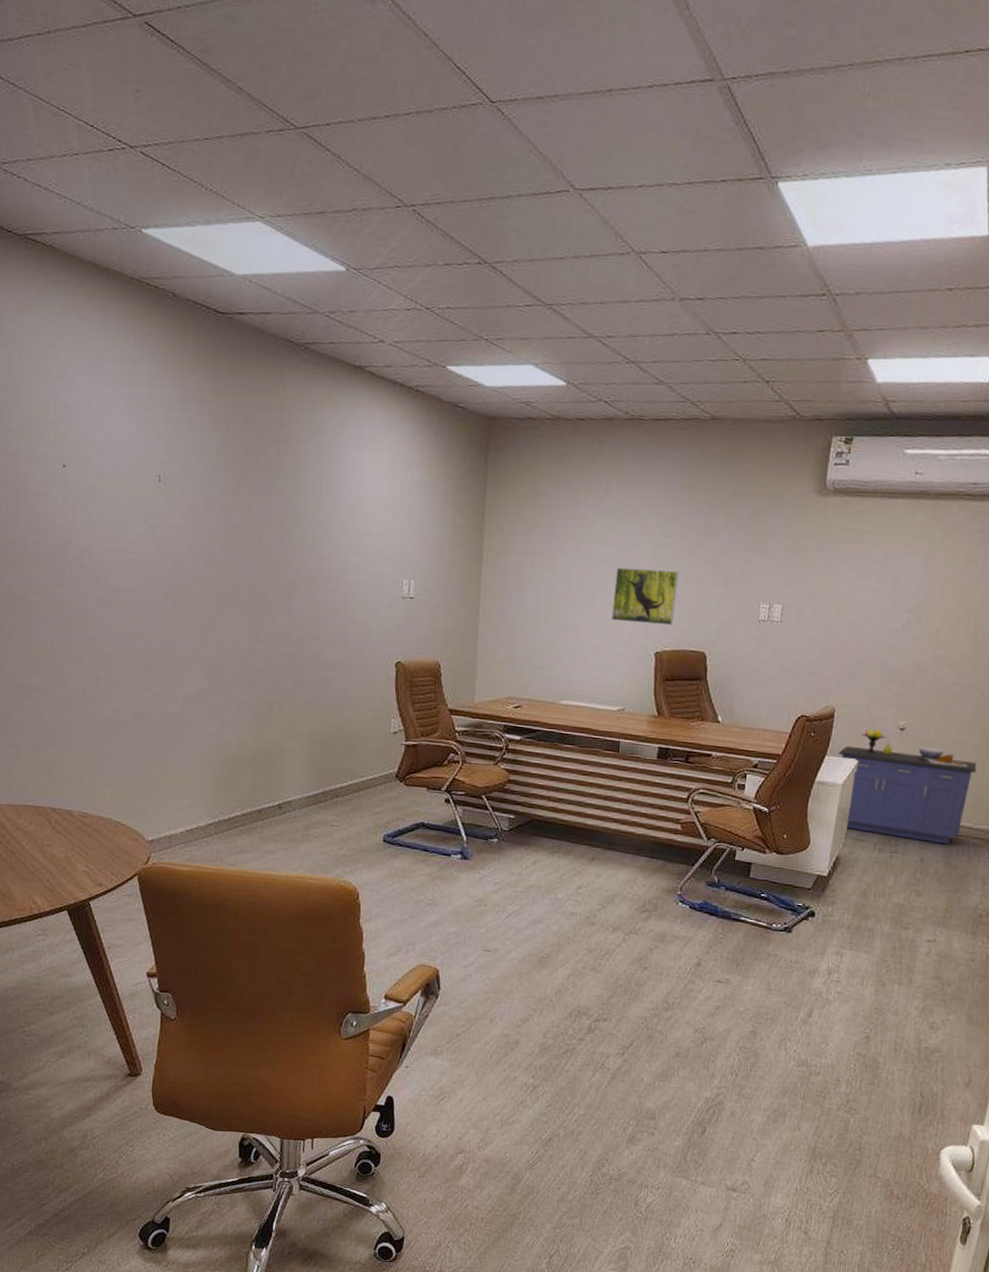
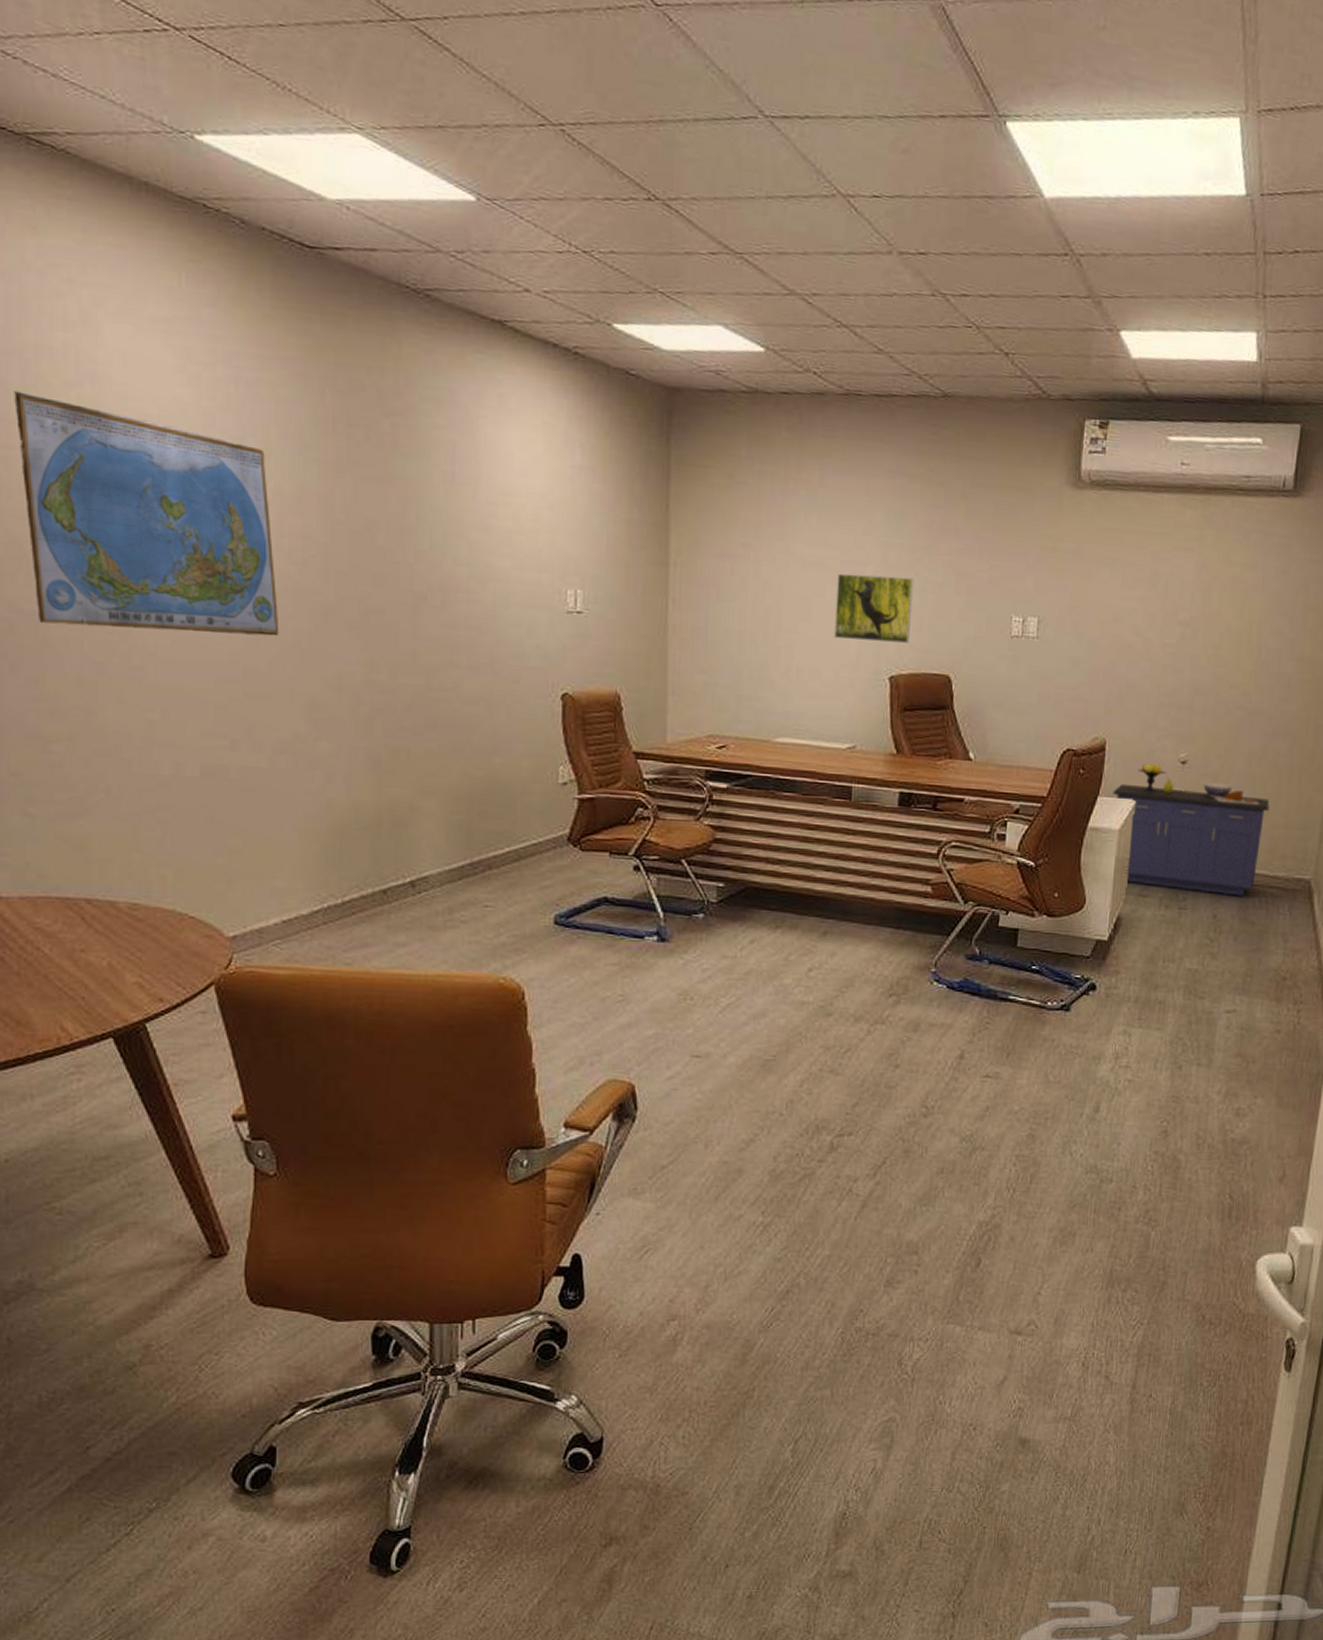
world map: none [12,430,191,615] -> present [14,391,279,637]

